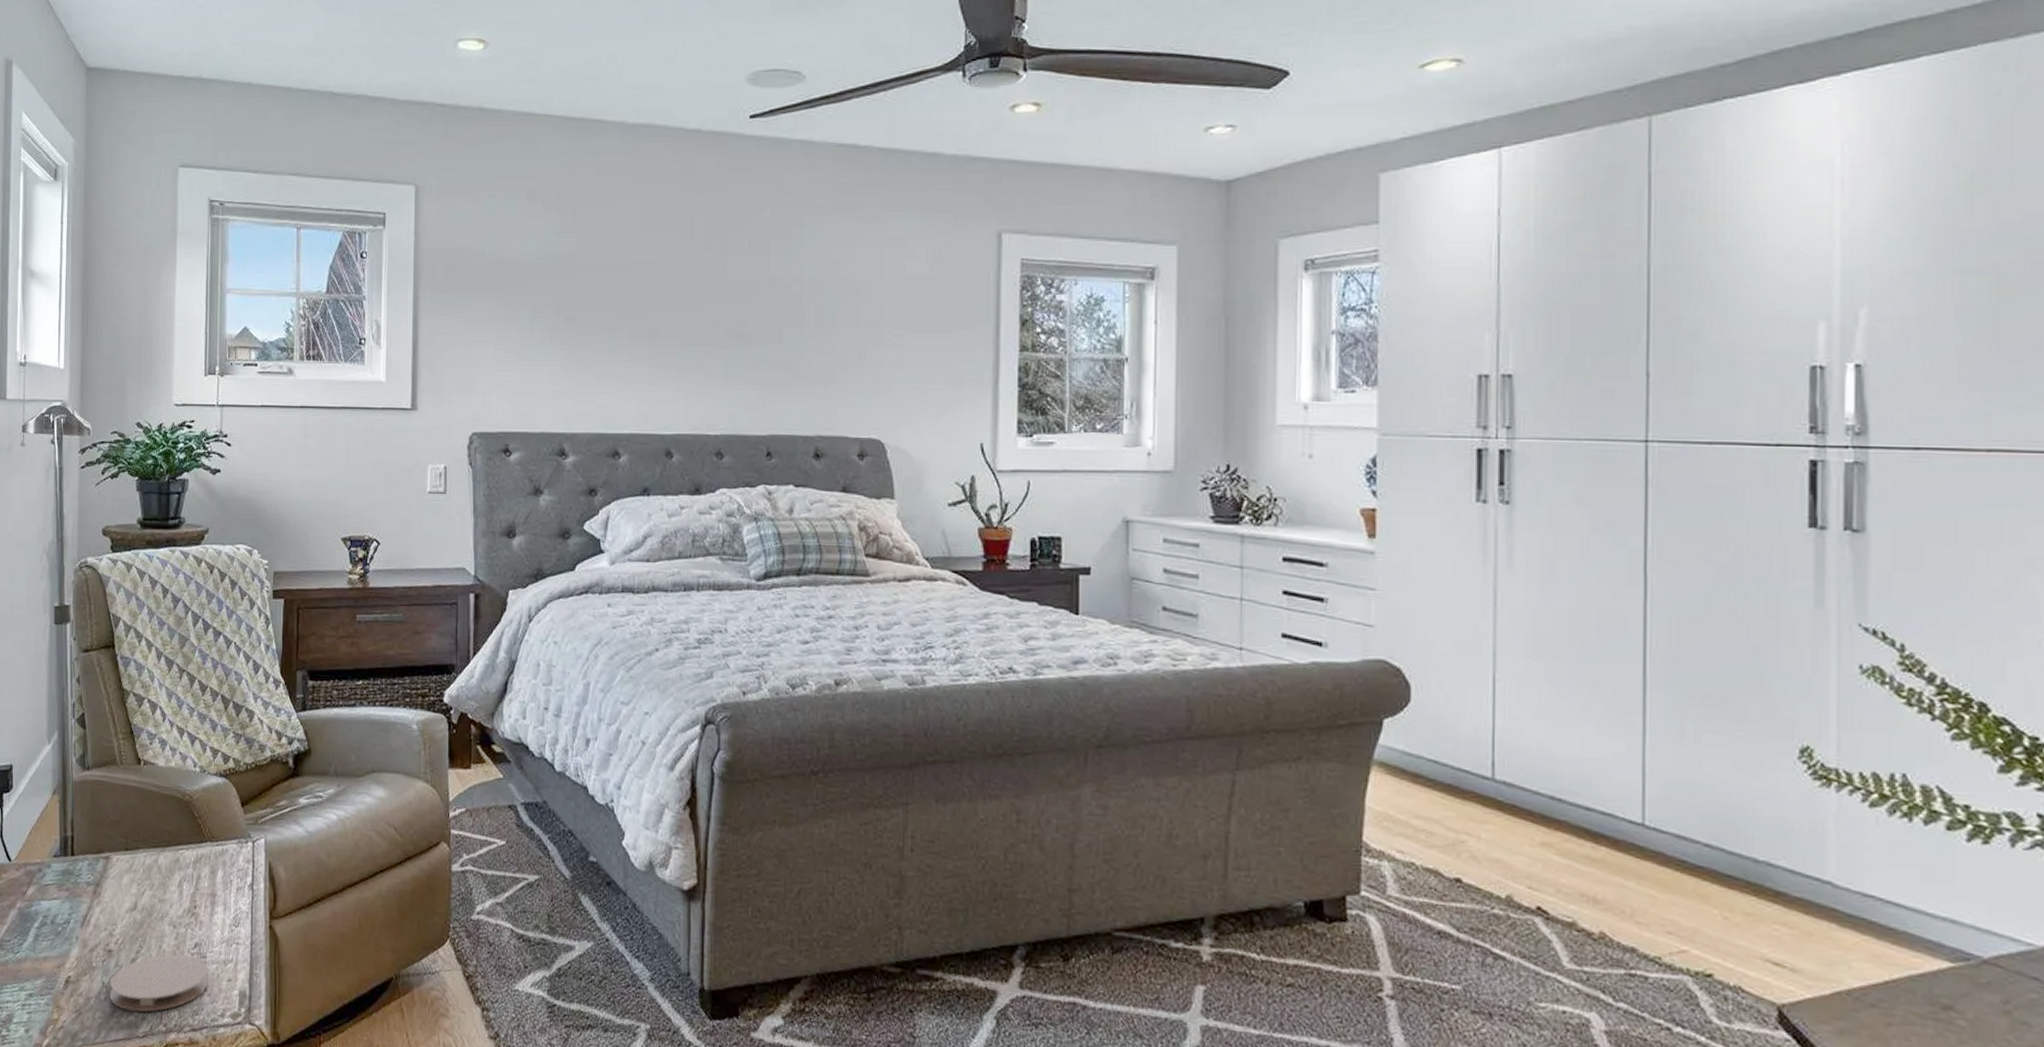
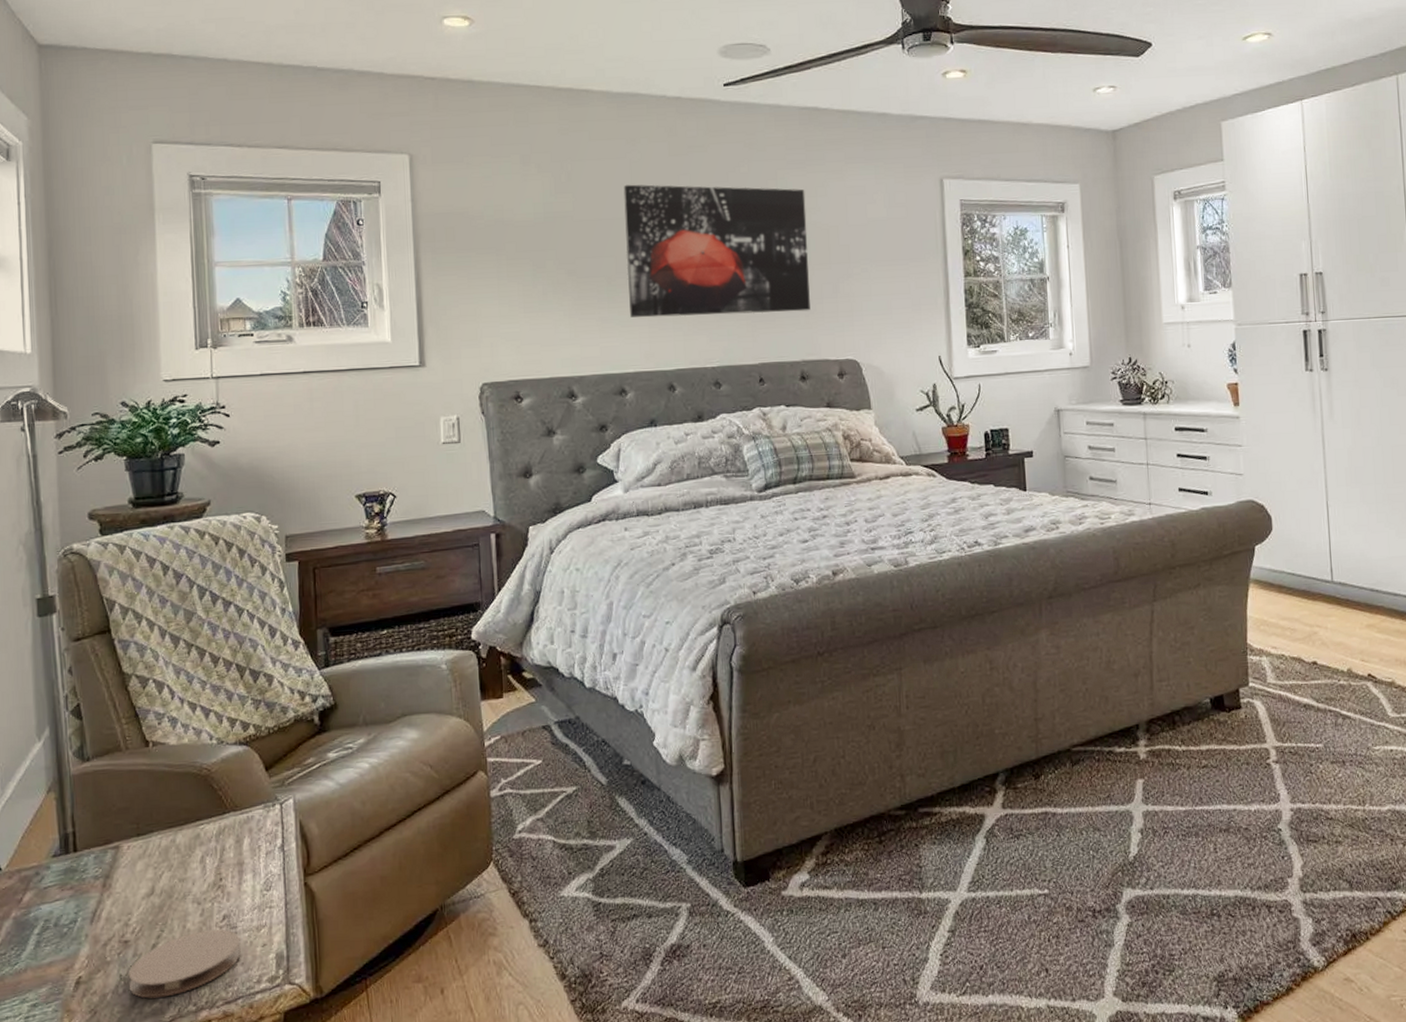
wall art: none [629,226,834,379] -> present [623,184,810,318]

